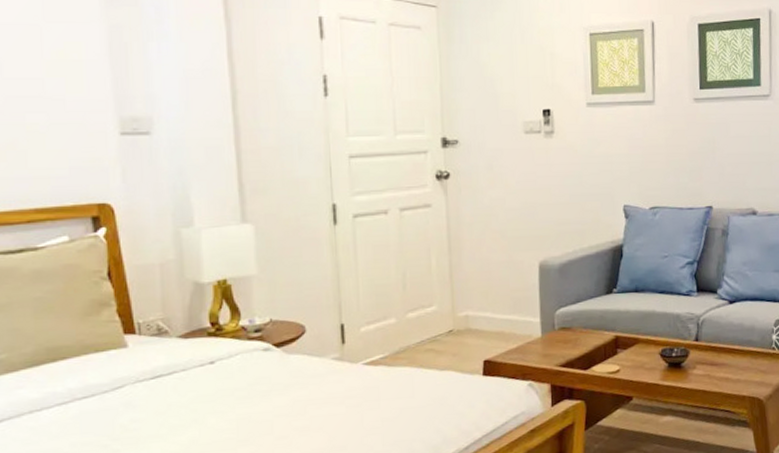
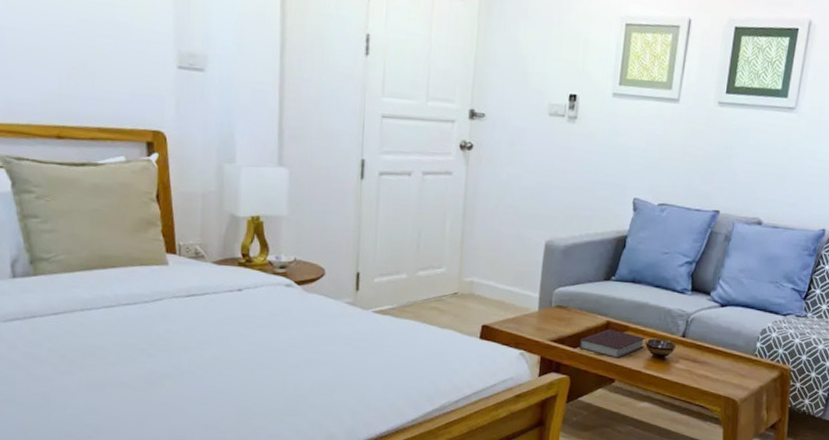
book: none [589,344,658,374] -> present [578,329,645,358]

